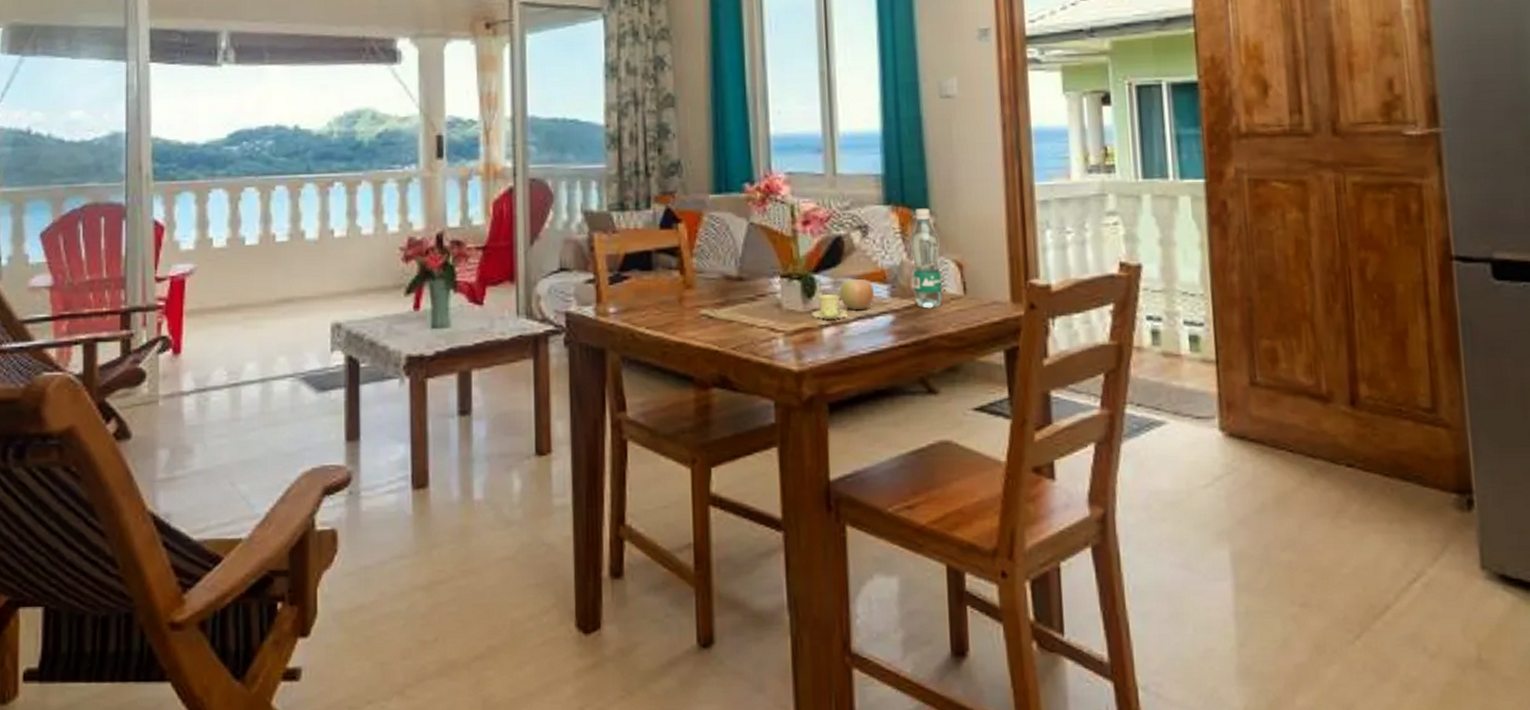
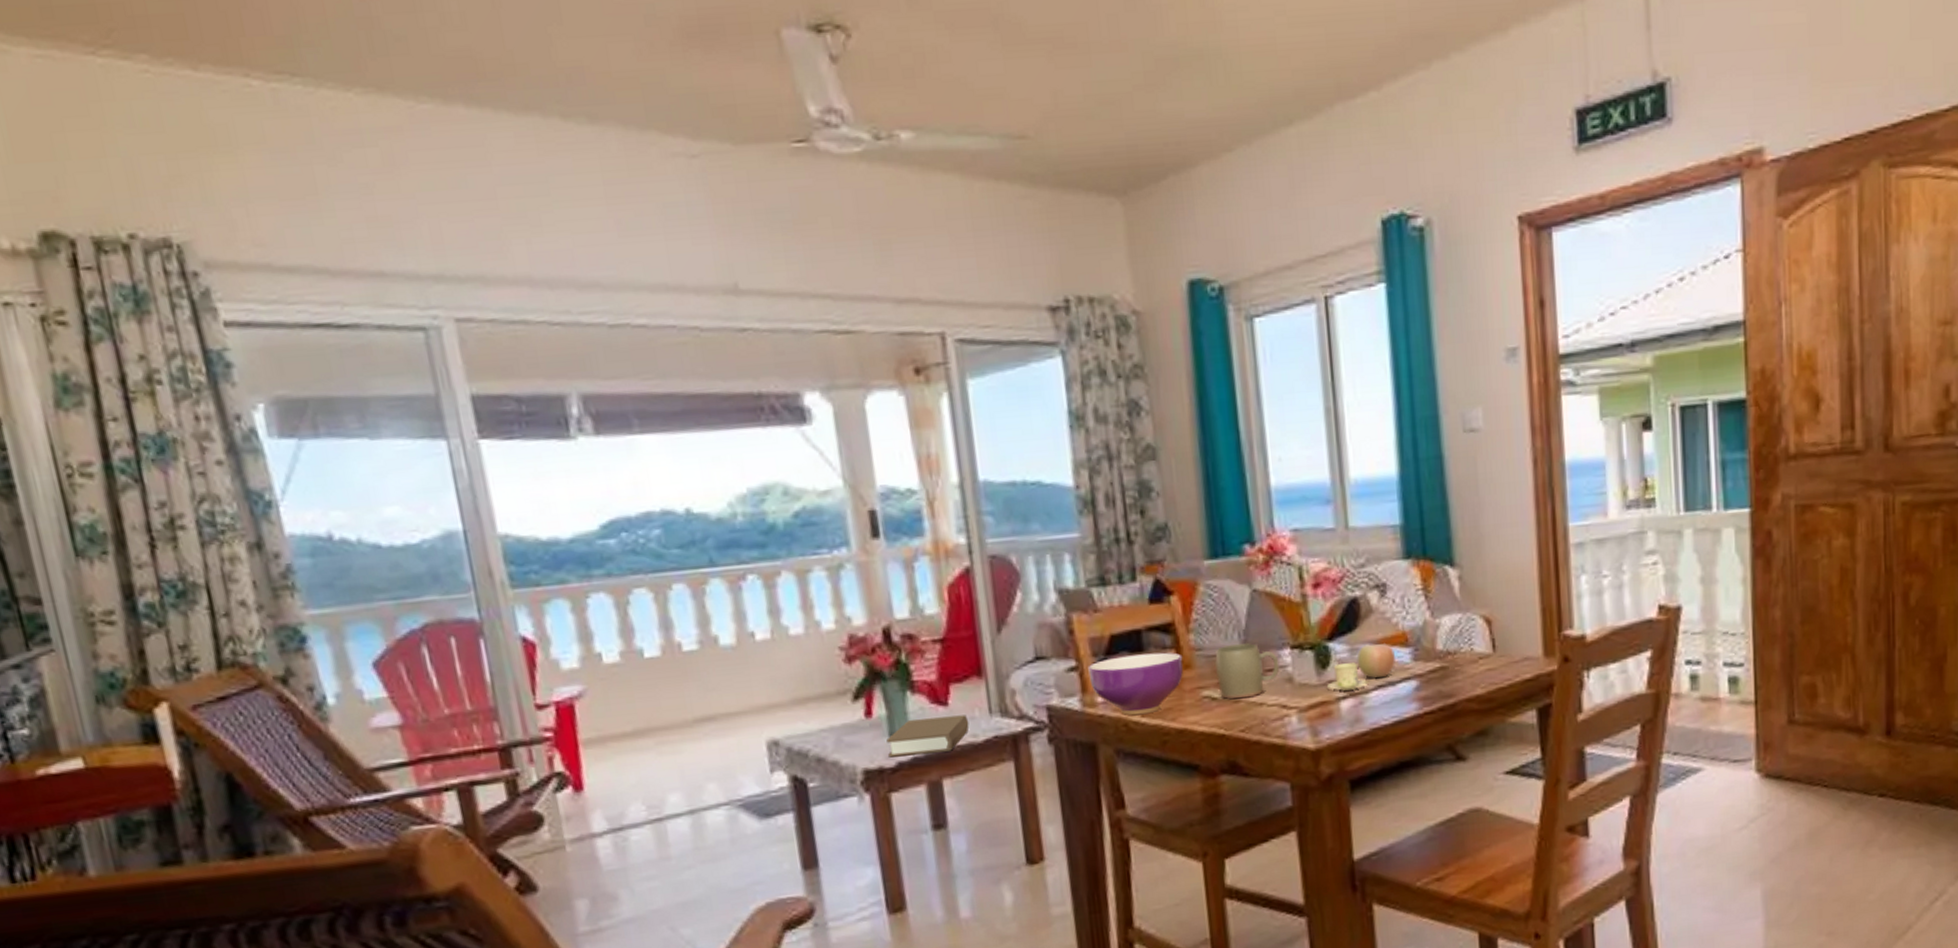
book: none [429,314,499,347] -> present [886,715,970,758]
bowl: none [604,272,686,327] -> present [1088,652,1184,716]
mug: none [712,269,770,320] -> present [1214,642,1280,700]
bottle: present [910,208,943,309] -> none [1433,560,1471,671]

